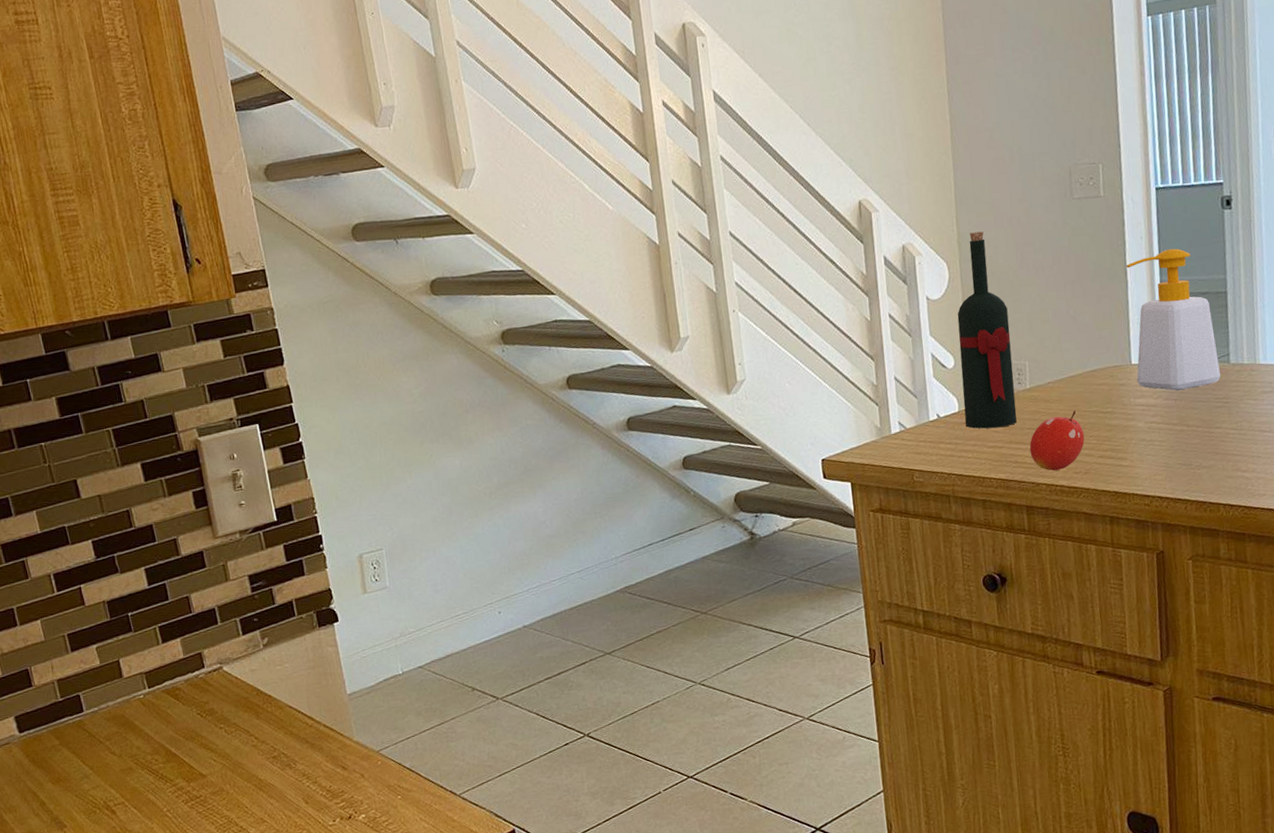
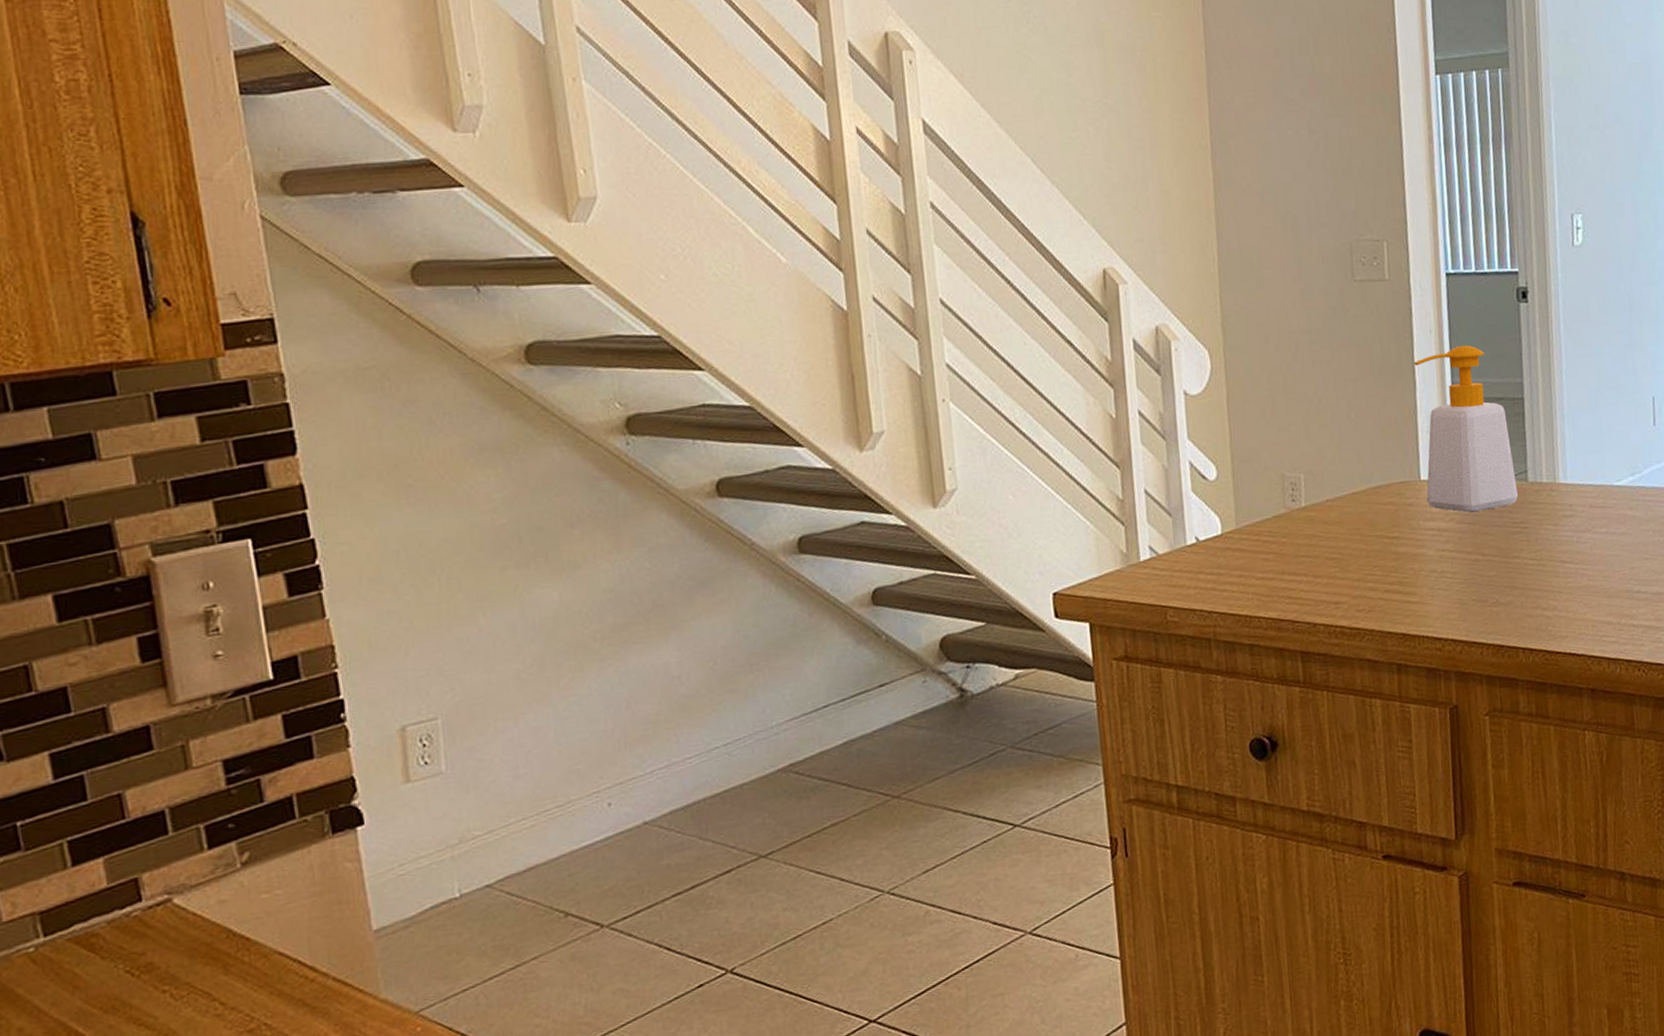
wine bottle: present [957,231,1017,429] -> none [1220,314,1290,556]
fruit: present [1029,410,1085,471] -> none [1305,534,1369,609]

